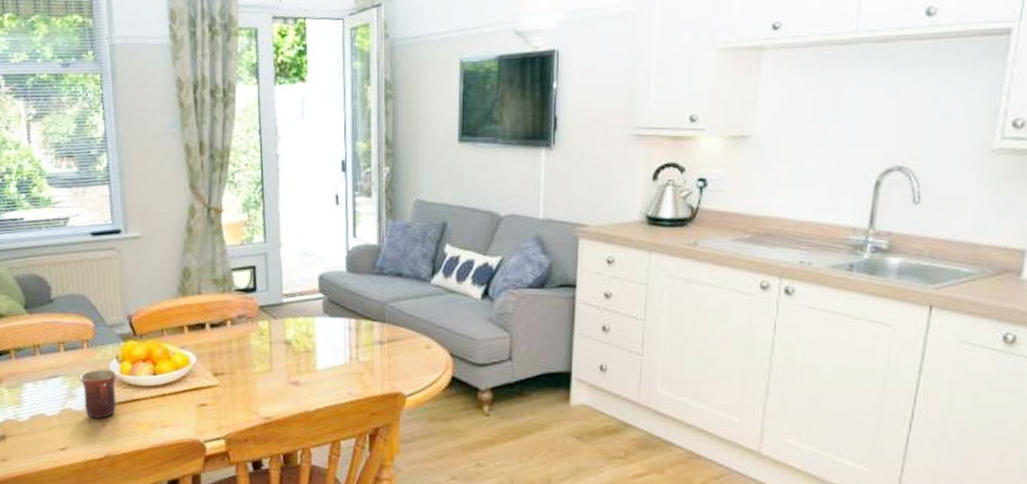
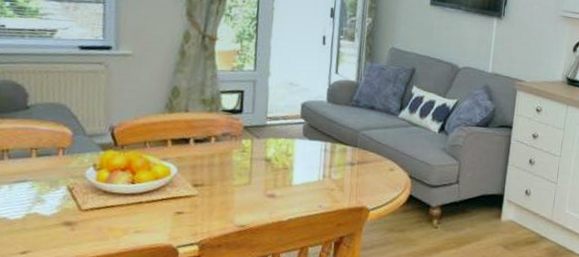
mug: present [80,369,117,418] -> none [51,176,93,223]

